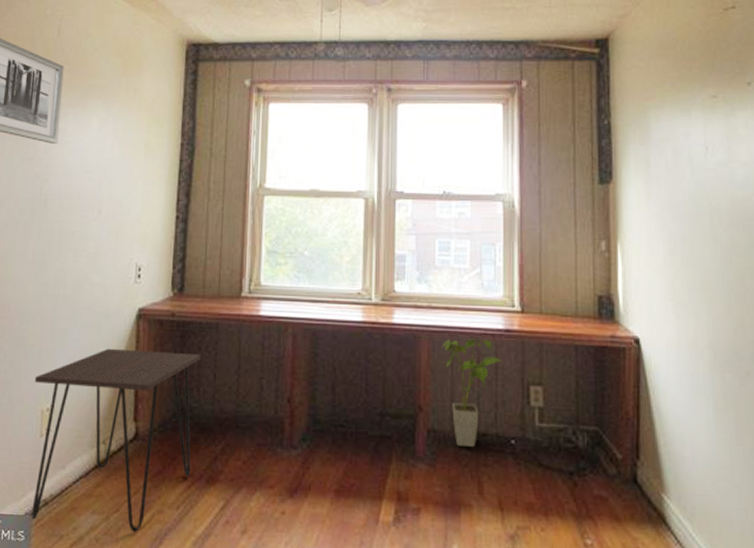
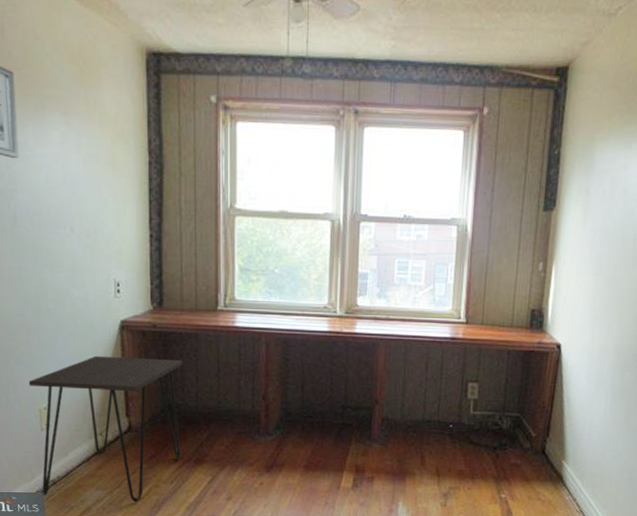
house plant: present [442,337,505,448] -> none [397,344,449,431]

